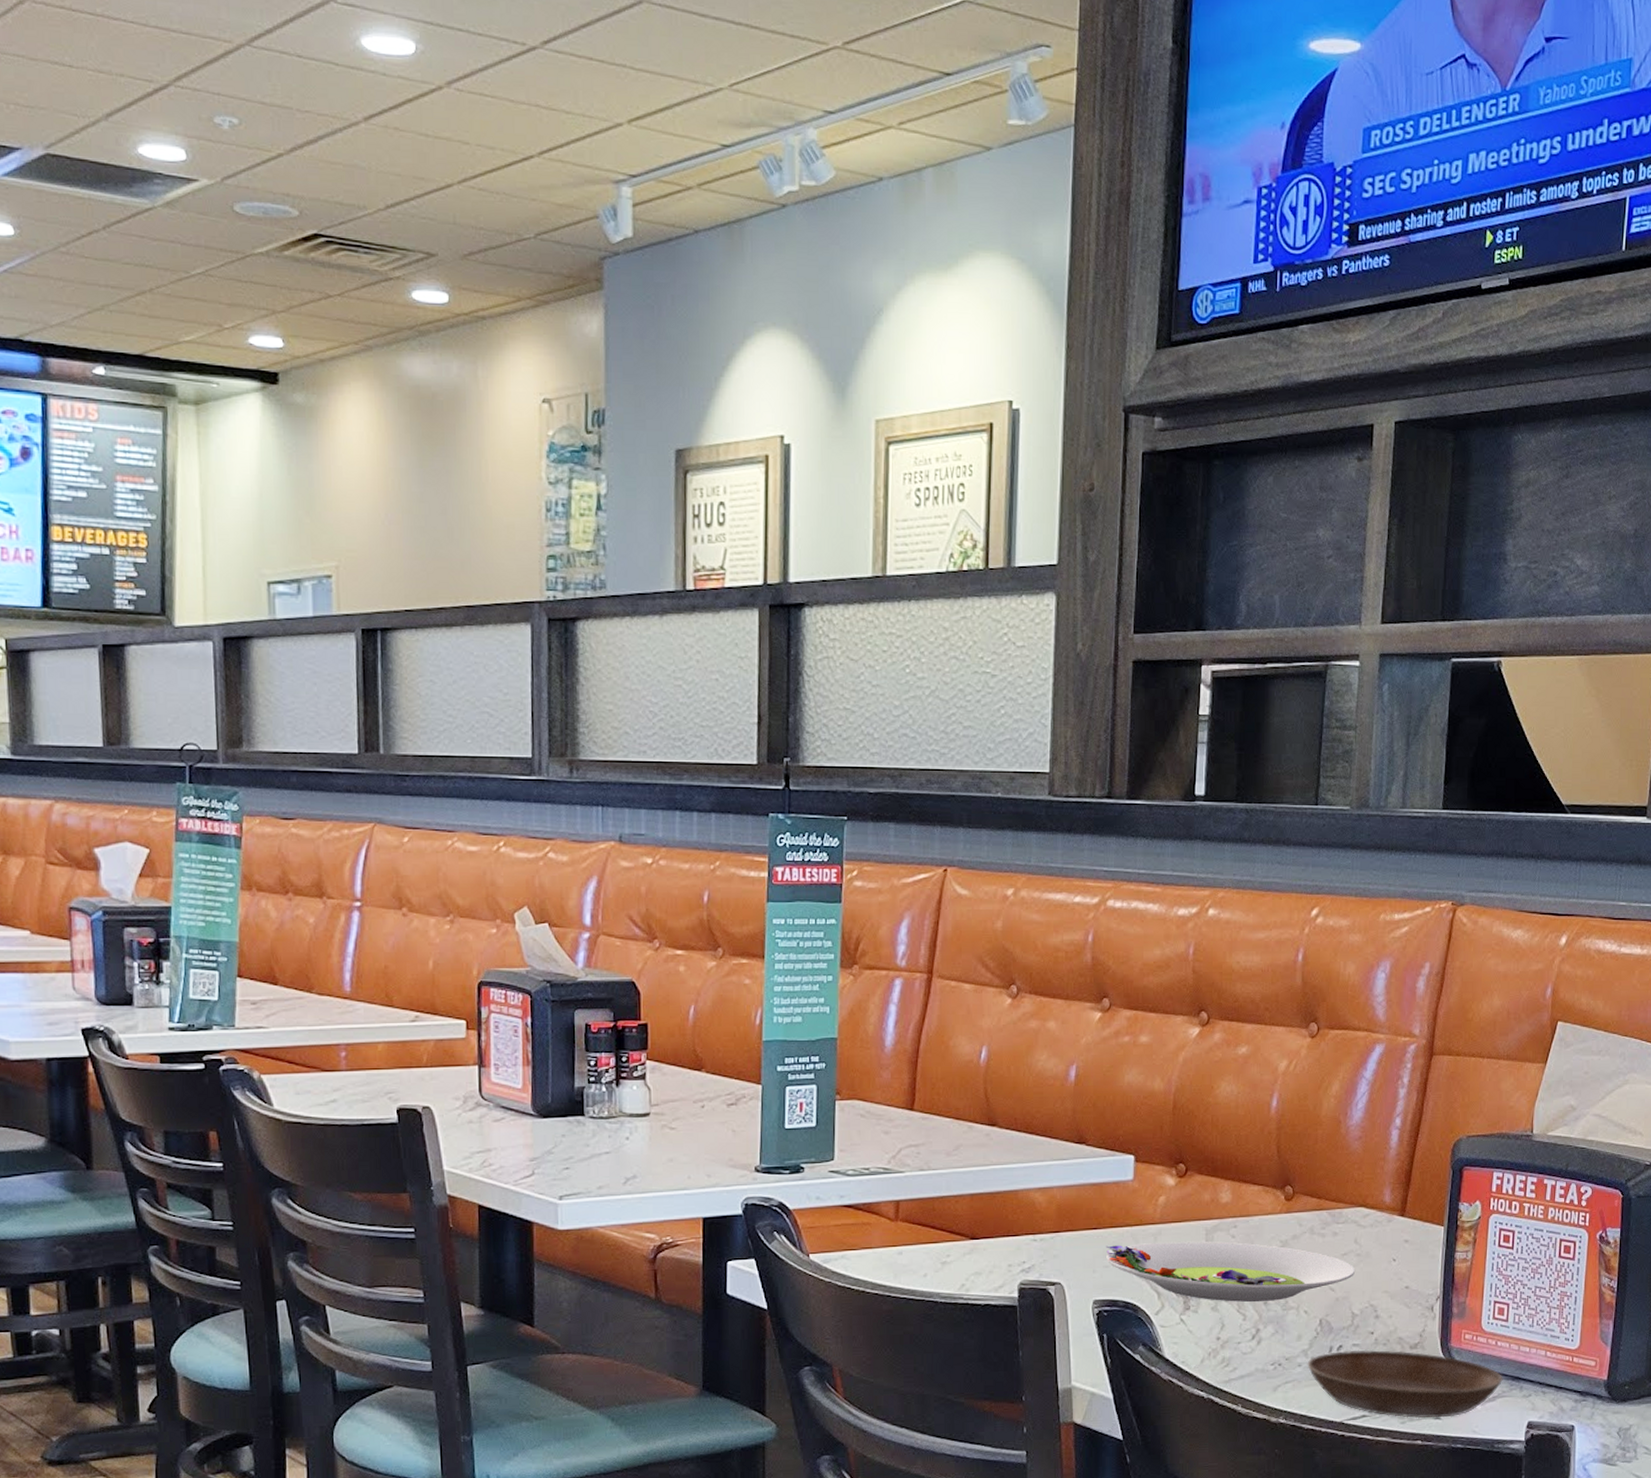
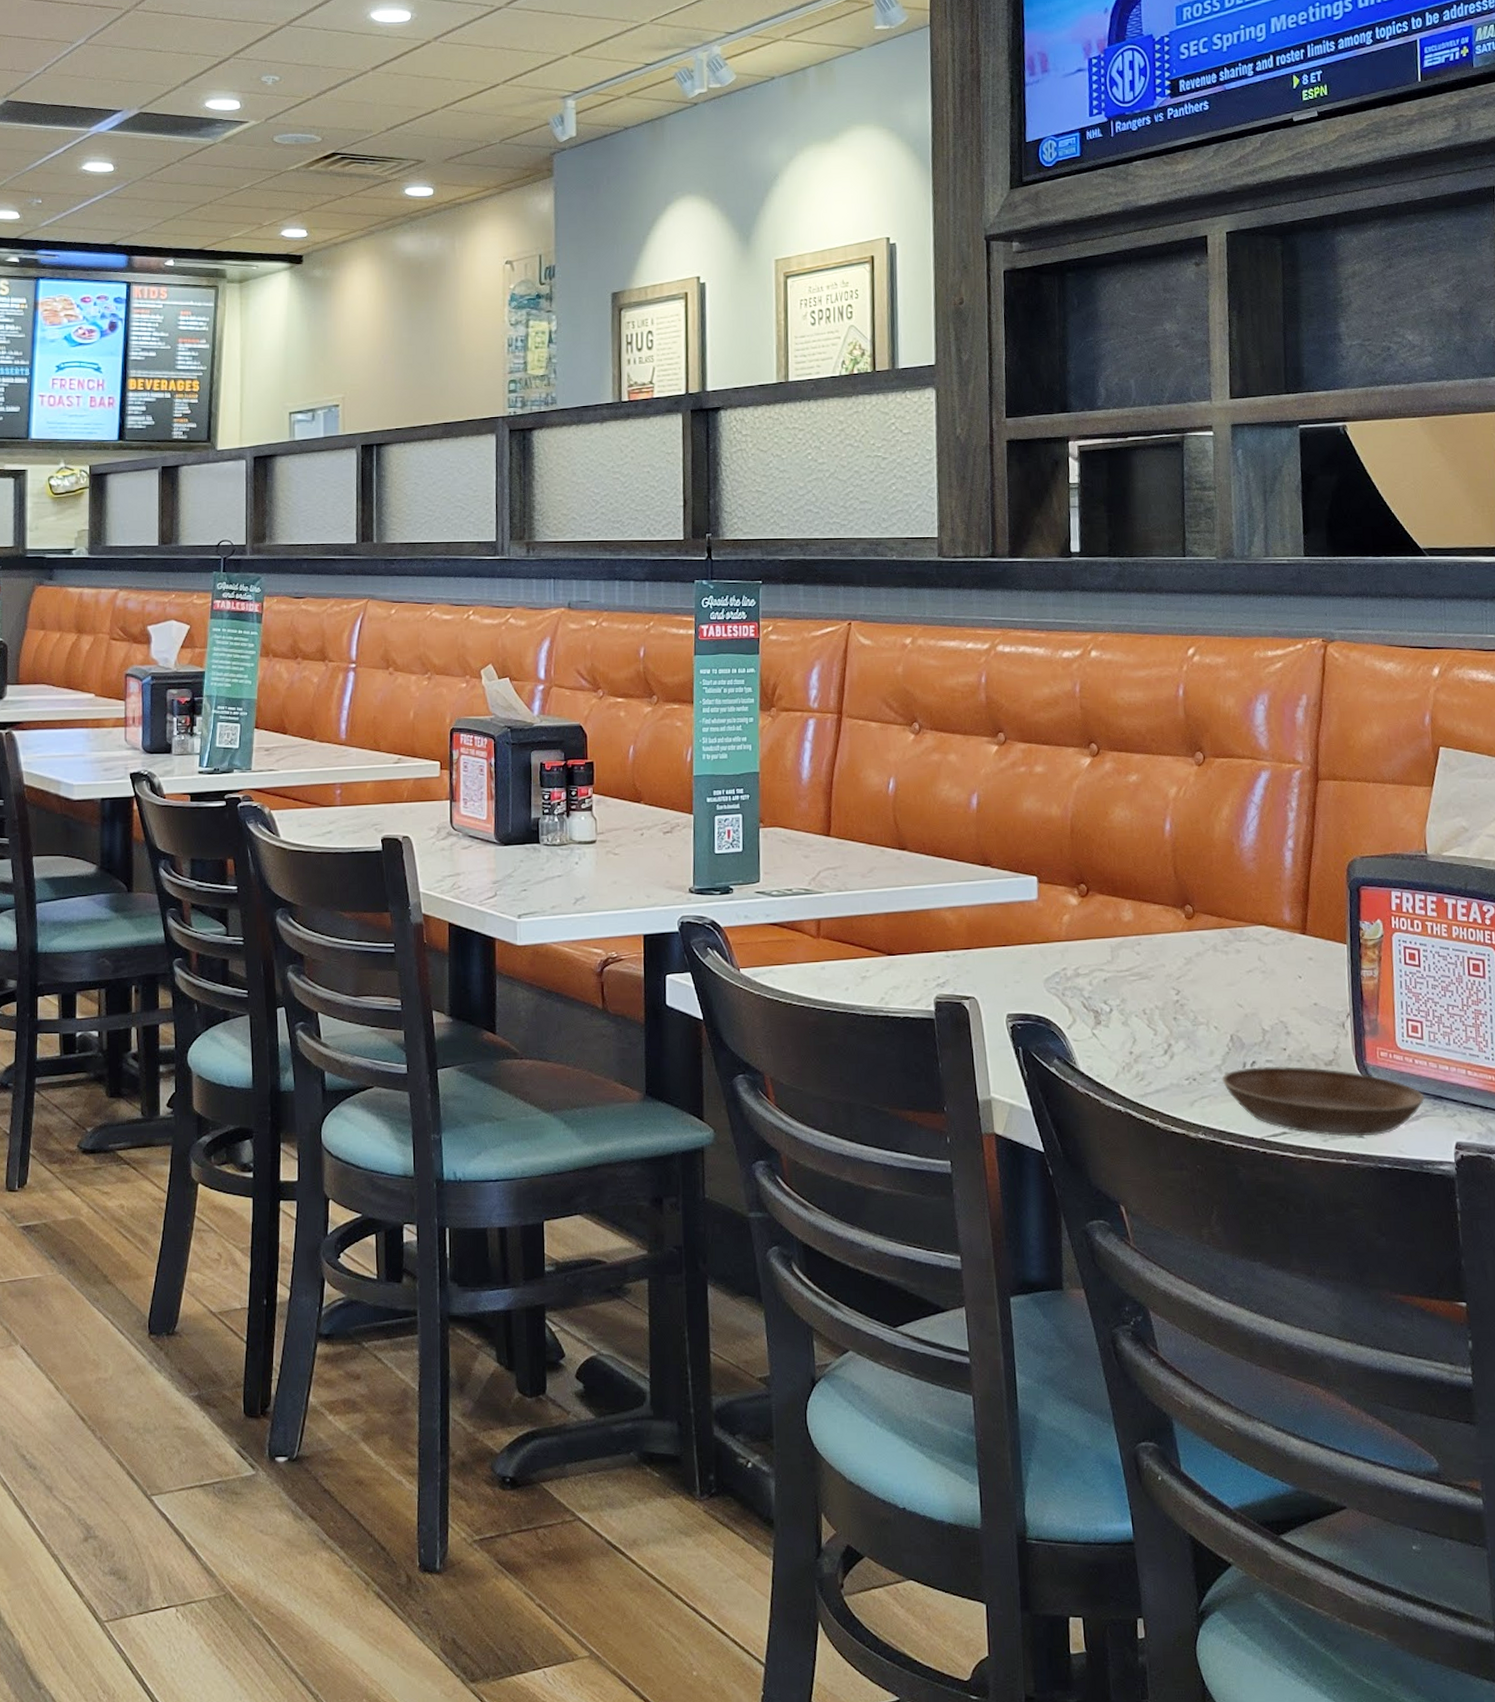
salad plate: present [1105,1241,1356,1303] -> none [1015,957,1262,1018]

